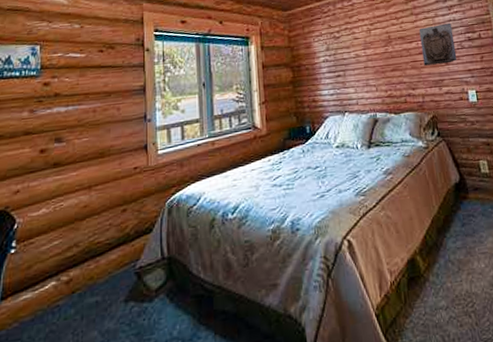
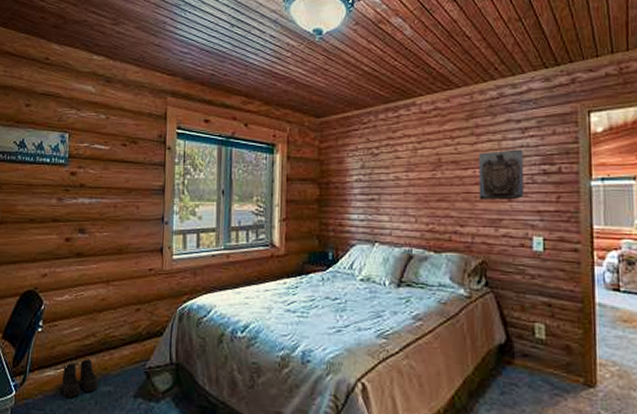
boots: none [41,270,84,320] -> present [61,358,99,398]

